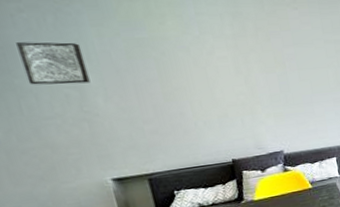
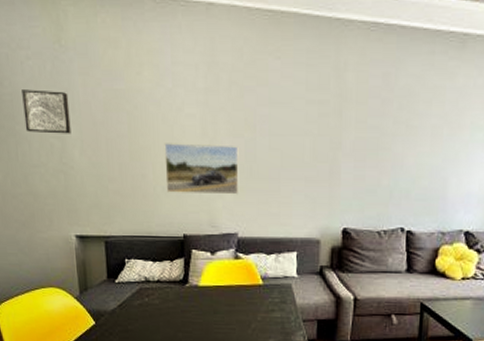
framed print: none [199,80,278,126] -> present [164,143,239,195]

